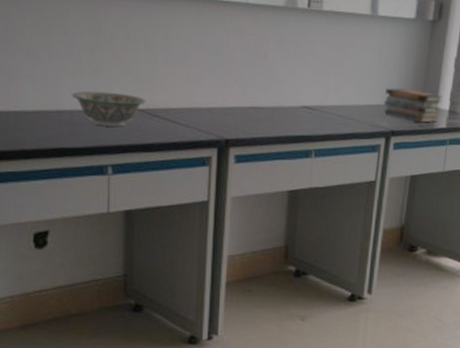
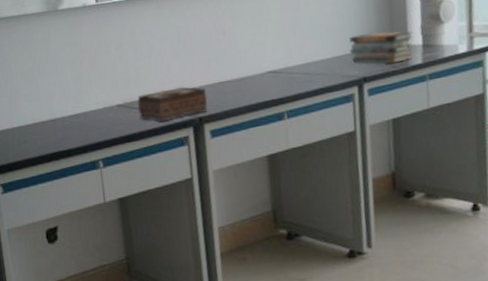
decorative bowl: present [71,91,146,128] -> none [61,93,124,126]
tissue box: none [161,102,237,136] -> present [137,87,208,122]

